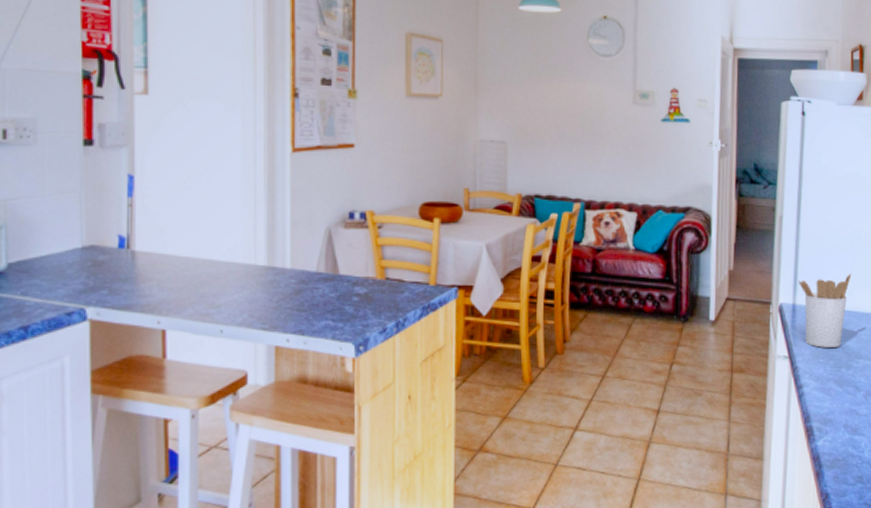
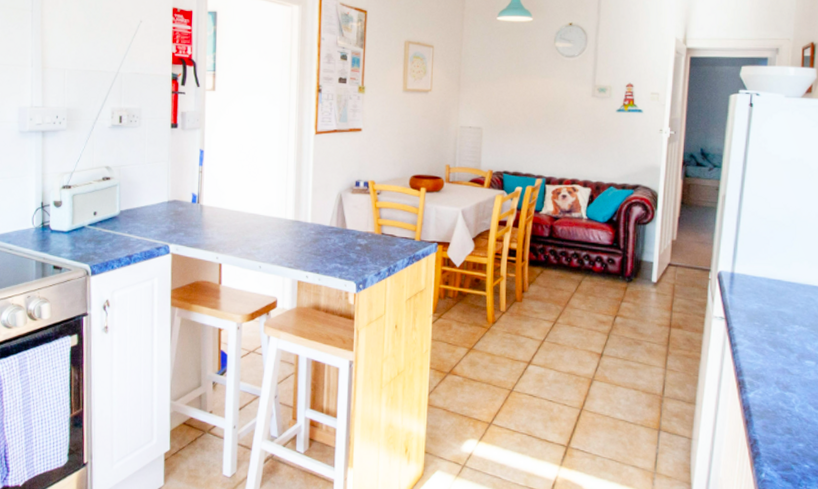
utensil holder: present [799,273,852,348] -> none [738,248,791,313]

